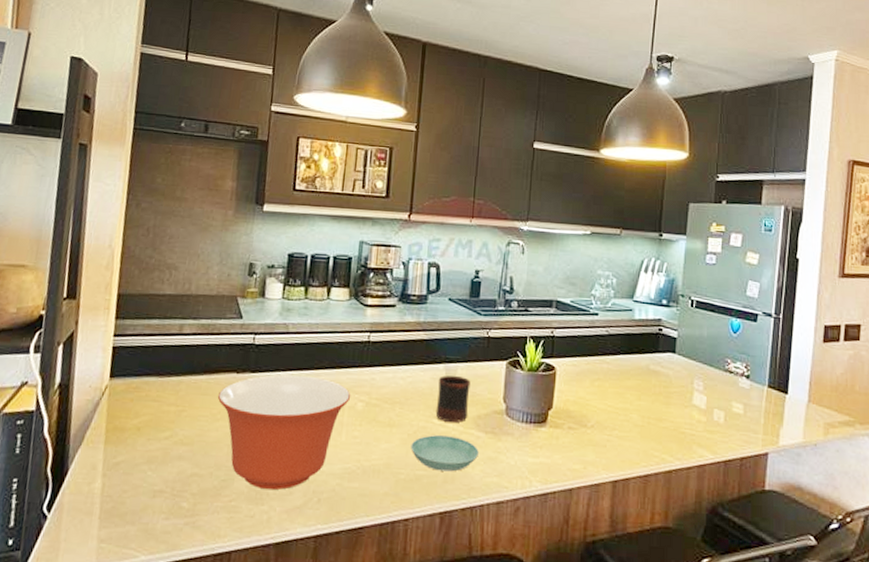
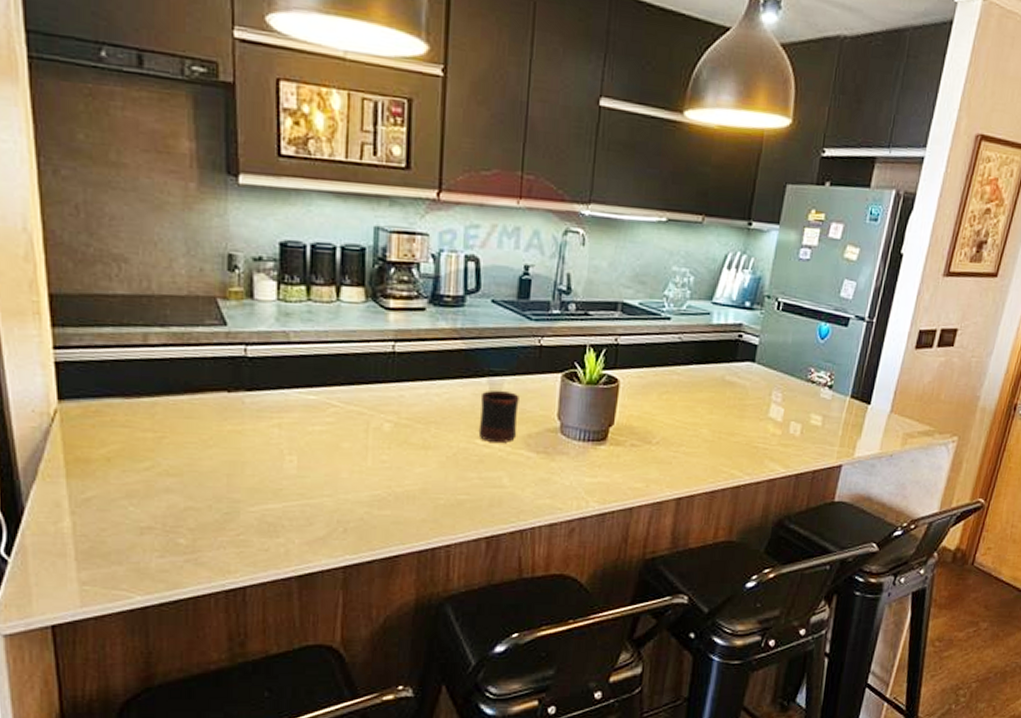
mixing bowl: present [217,374,351,490] -> none [206,392,376,521]
saucer: present [410,435,479,472] -> none [450,457,529,495]

